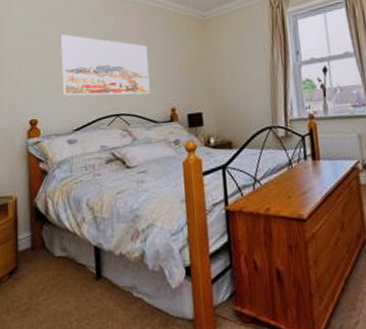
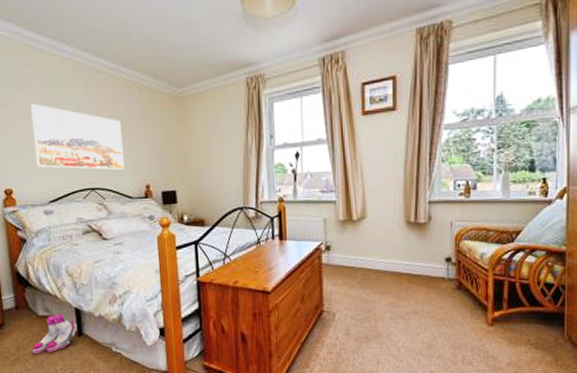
boots: none [45,252,96,302] -> present [31,313,77,354]

